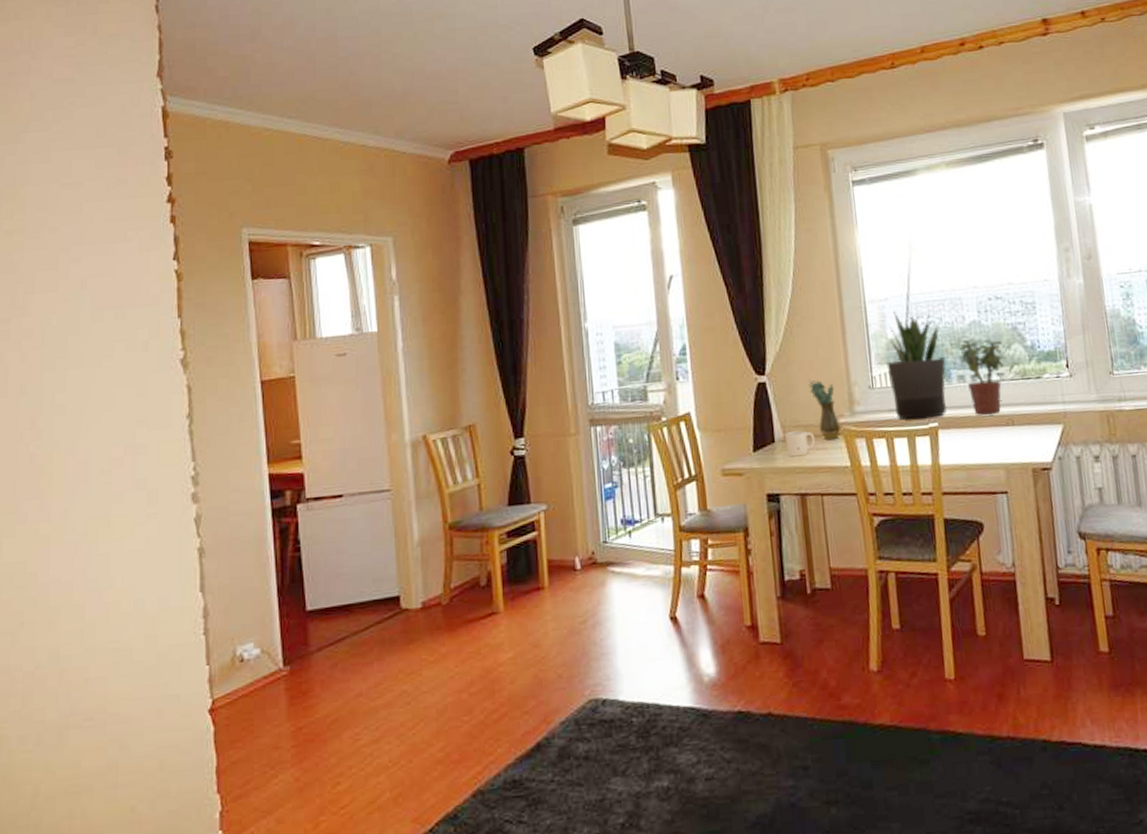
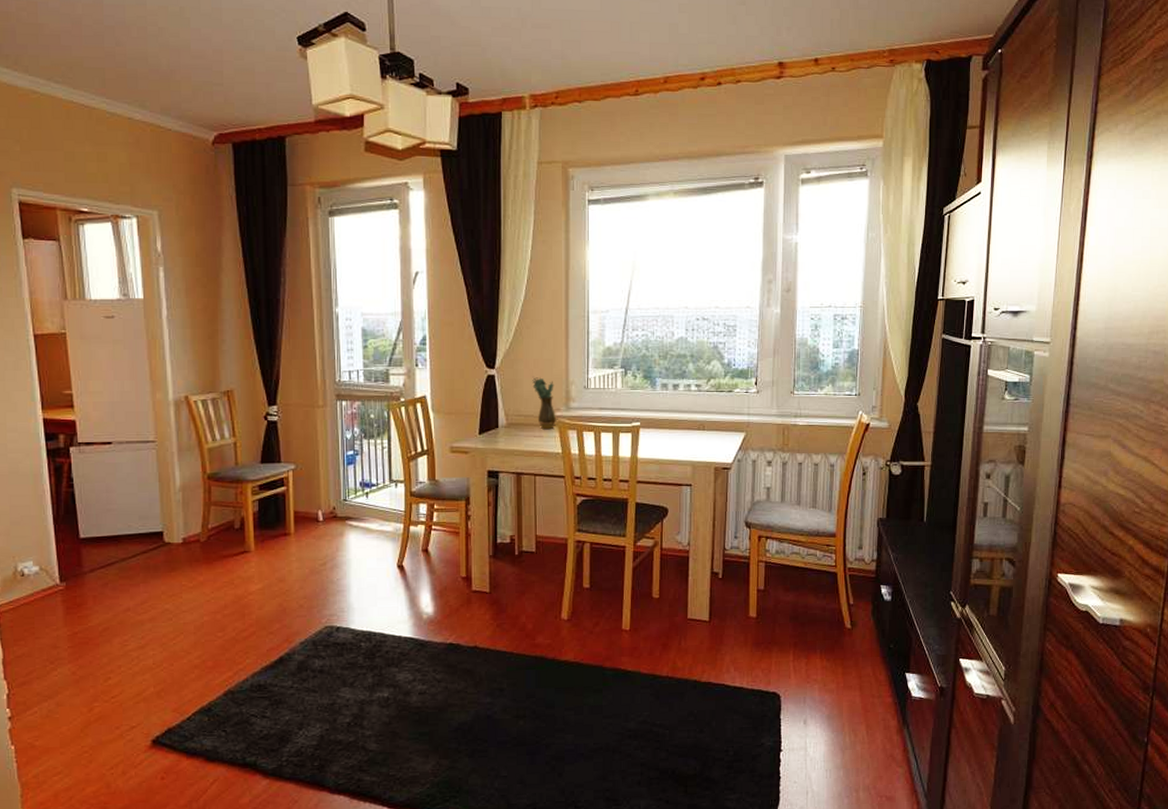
mug: present [784,430,816,457] -> none [507,419,534,441]
planter: present [886,312,947,420] -> none [602,323,653,418]
potted plant: present [958,338,1007,415] -> none [665,352,705,420]

